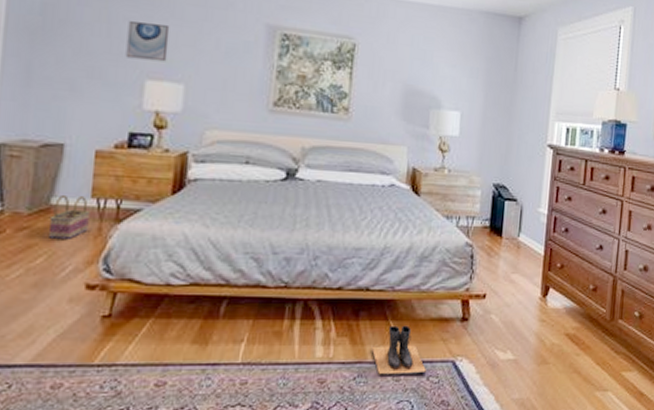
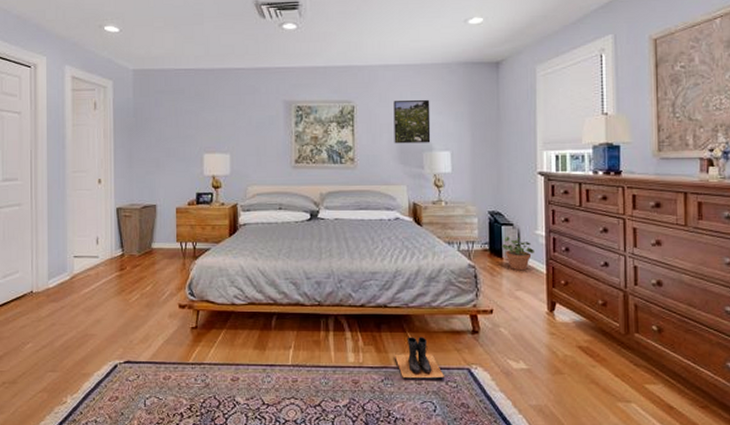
basket: present [49,196,90,241] -> none [152,241,177,273]
wall art: present [125,21,170,62] -> none [189,111,217,140]
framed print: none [398,44,444,100] -> present [393,99,431,144]
potted plant: none [503,213,535,252] -> present [502,237,534,271]

